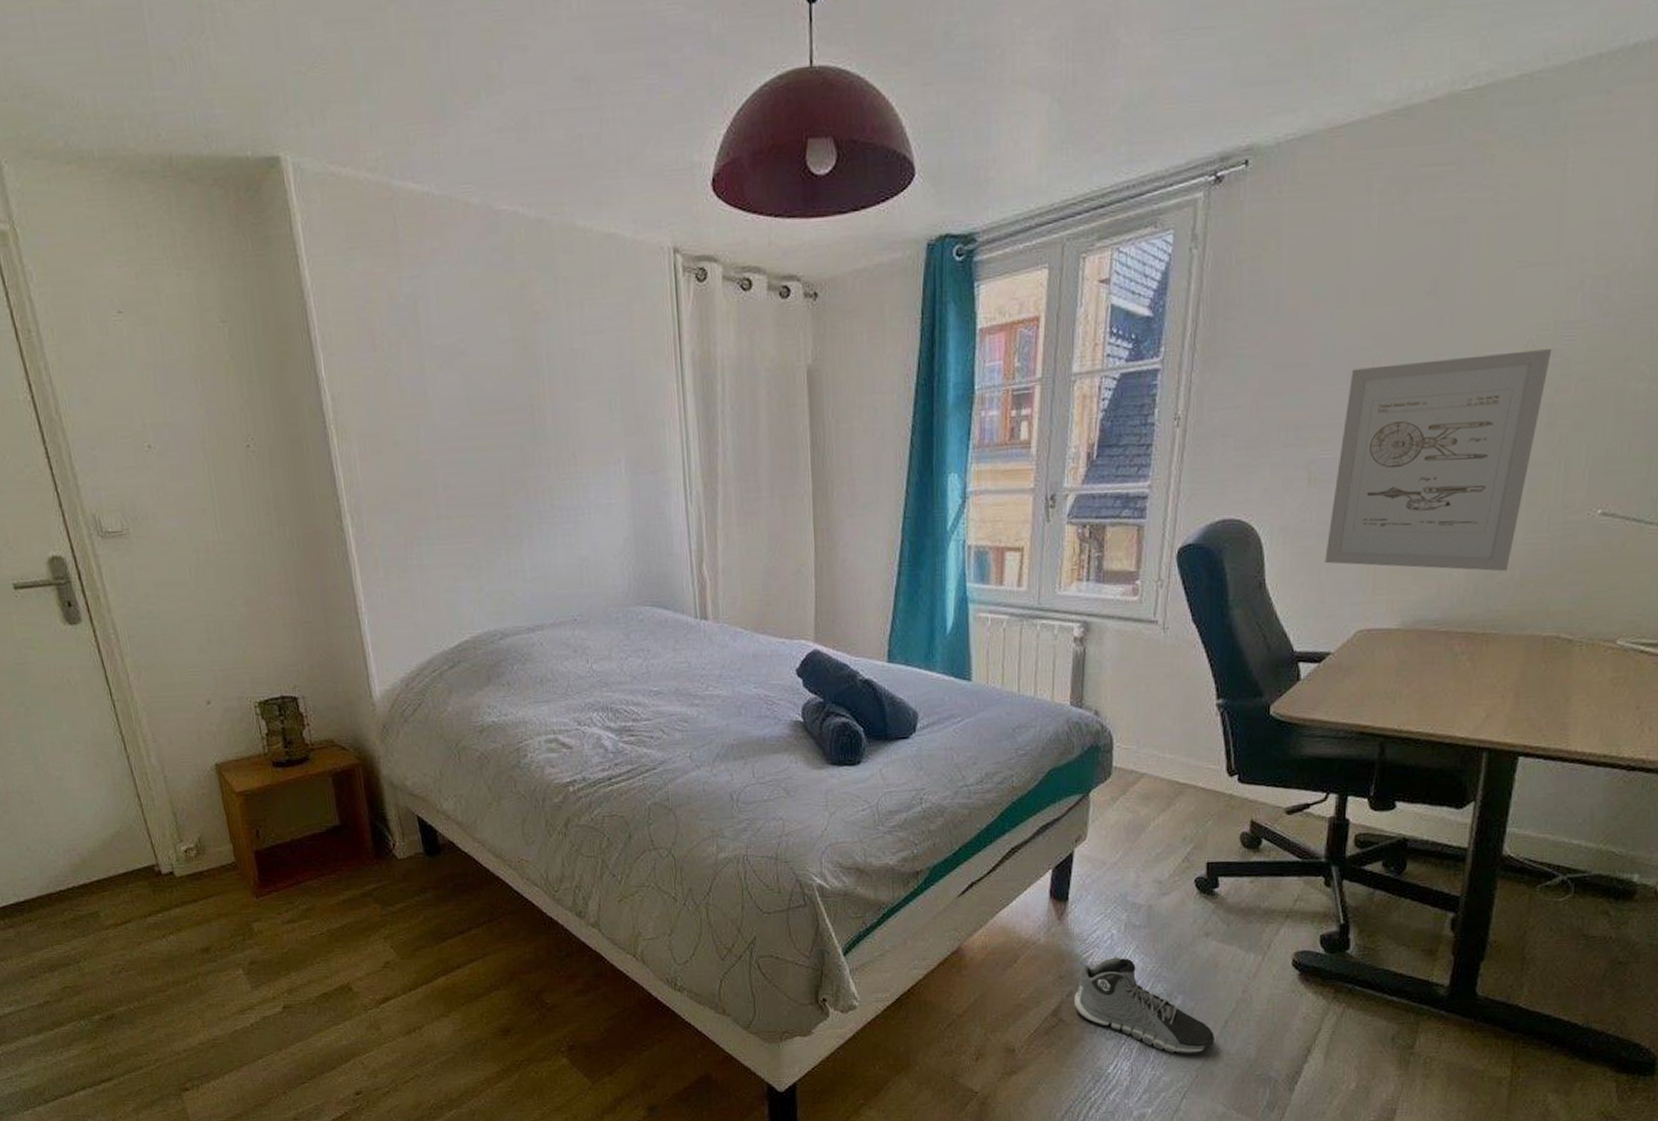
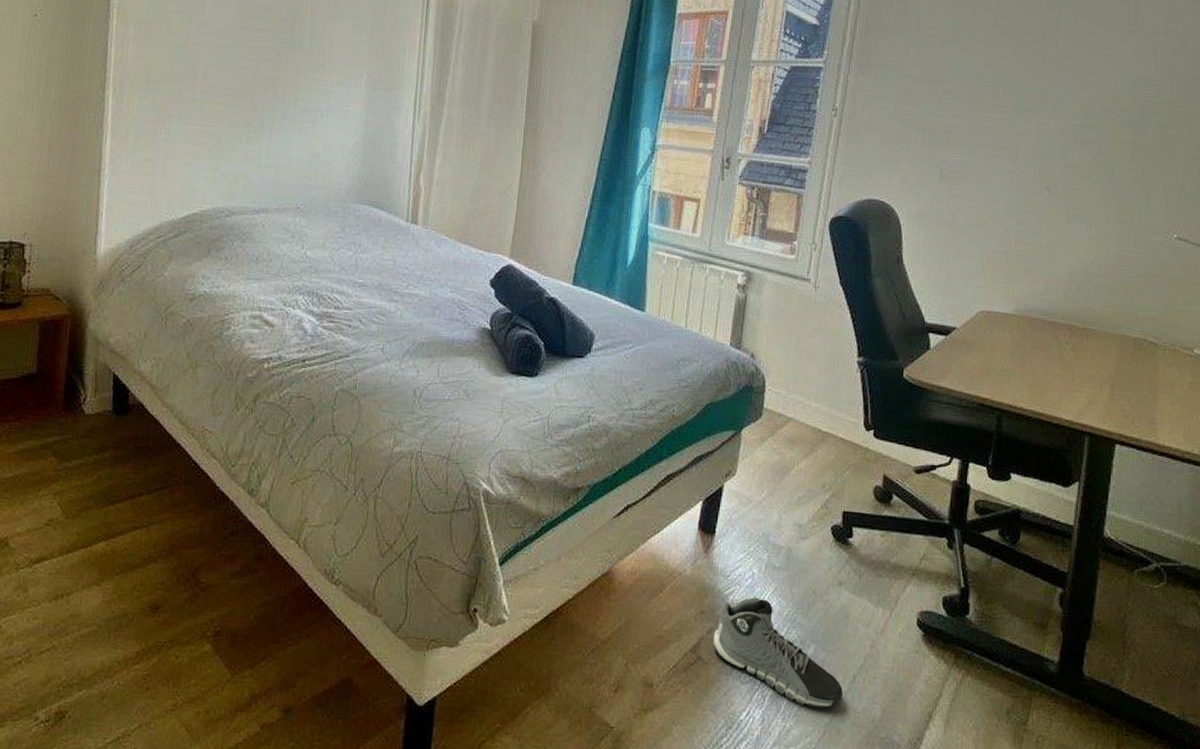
wall art: present [1325,349,1552,572] -> none [952,91,1133,276]

